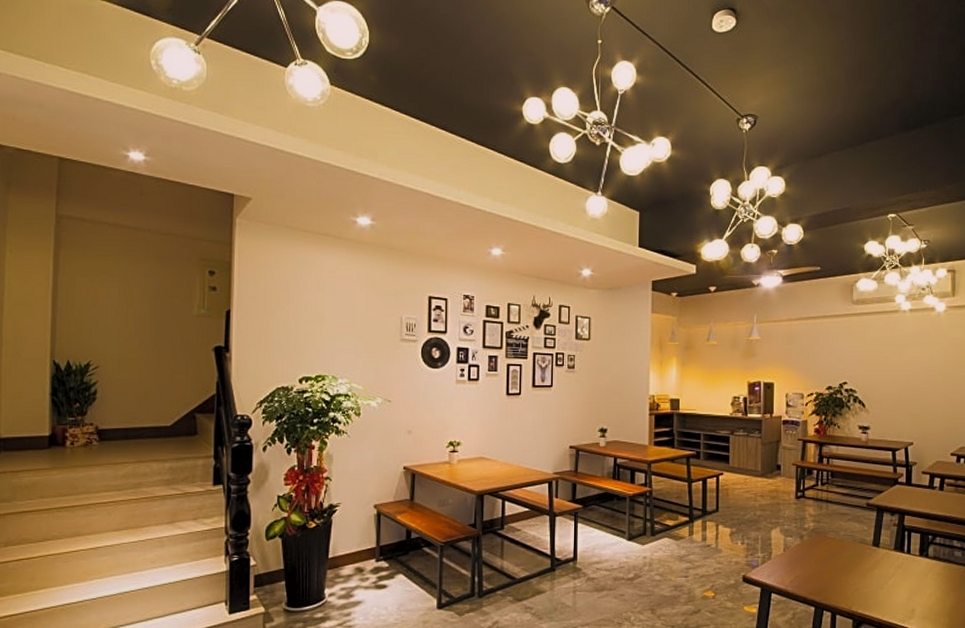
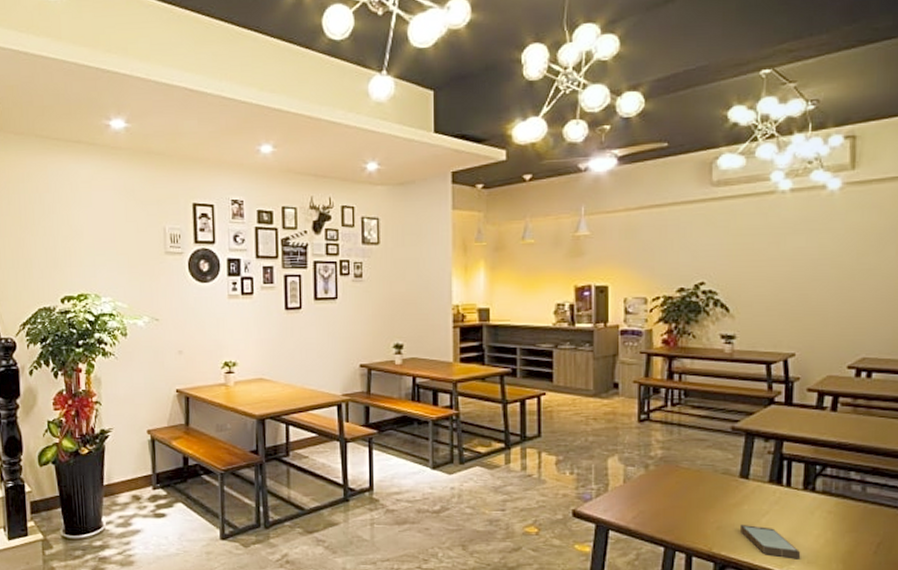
smartphone: none [872,586,918,615] -> present [739,525,801,560]

